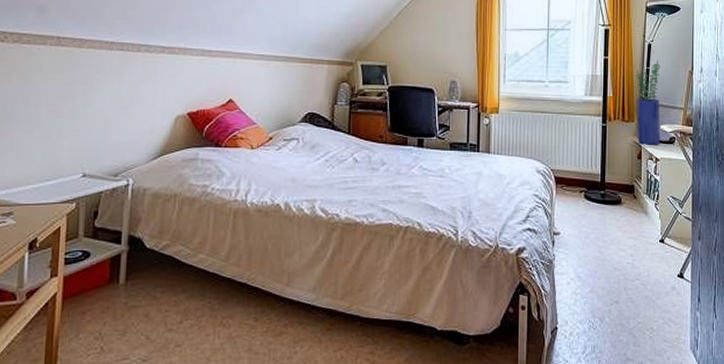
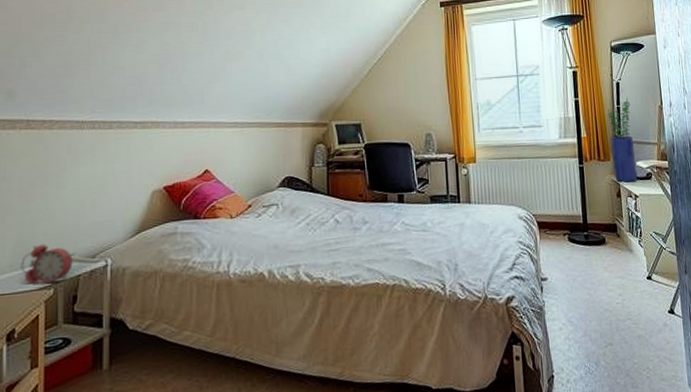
alarm clock: none [45,159,99,197] -> present [21,243,76,284]

